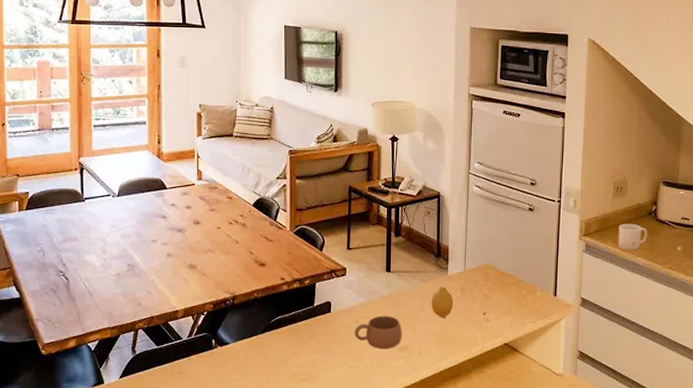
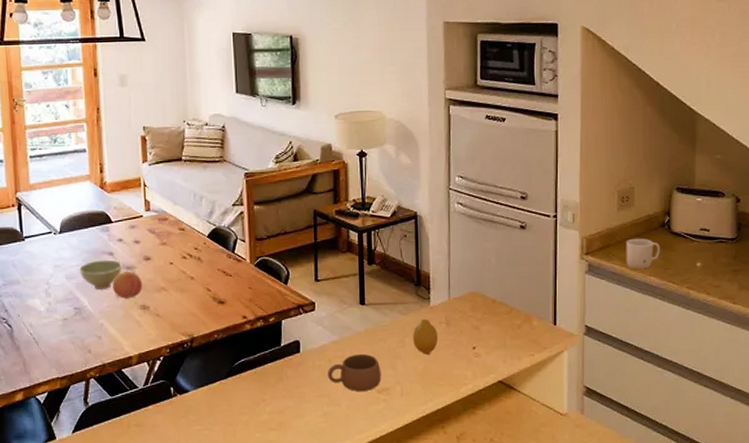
bowl: none [133,222,174,250] -> present [78,259,122,291]
fruit: none [164,232,192,258] -> present [113,270,143,299]

